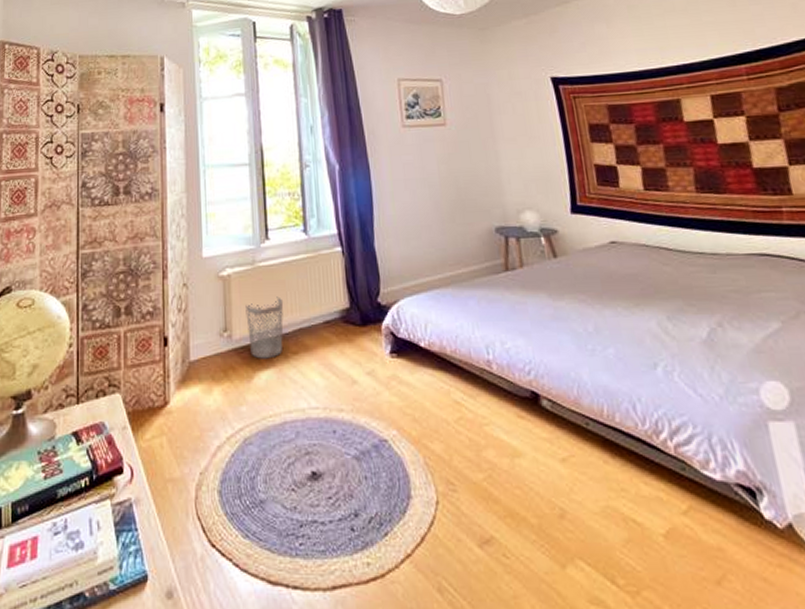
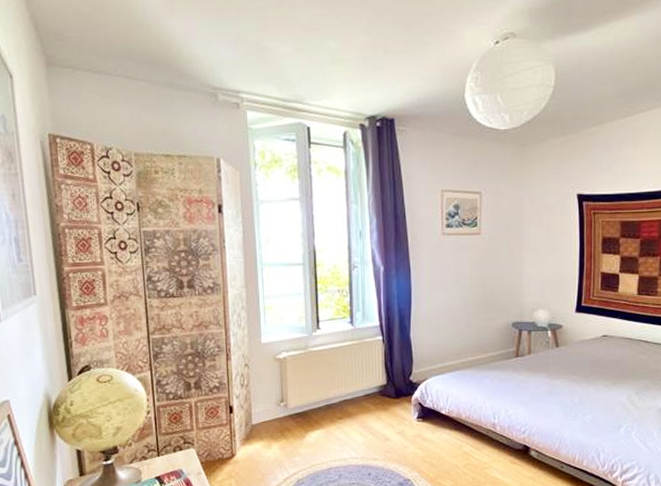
wastebasket: present [245,296,284,359] -> none [299,375,332,423]

